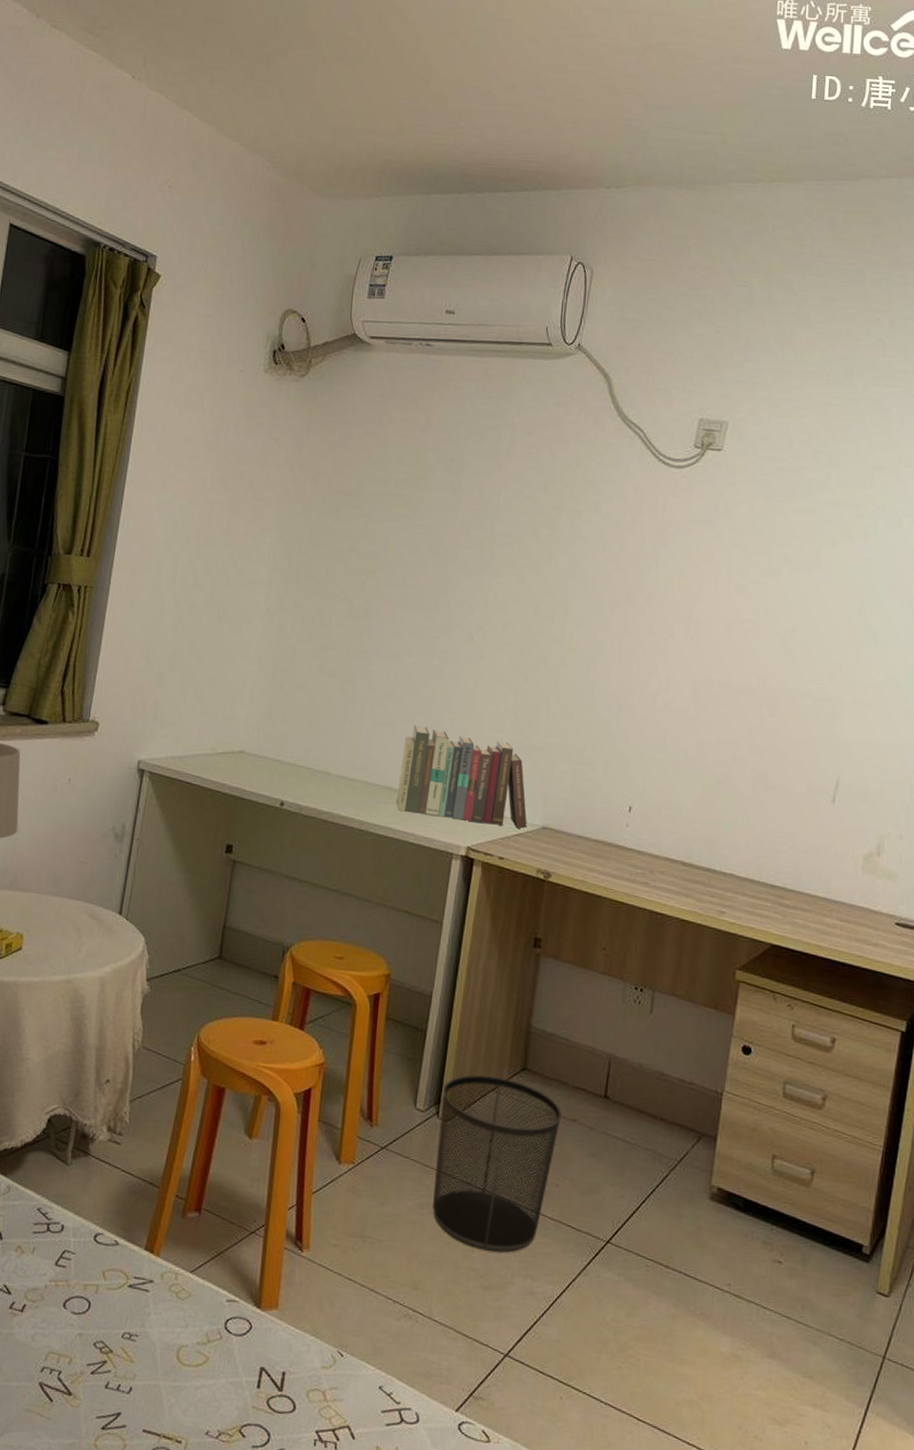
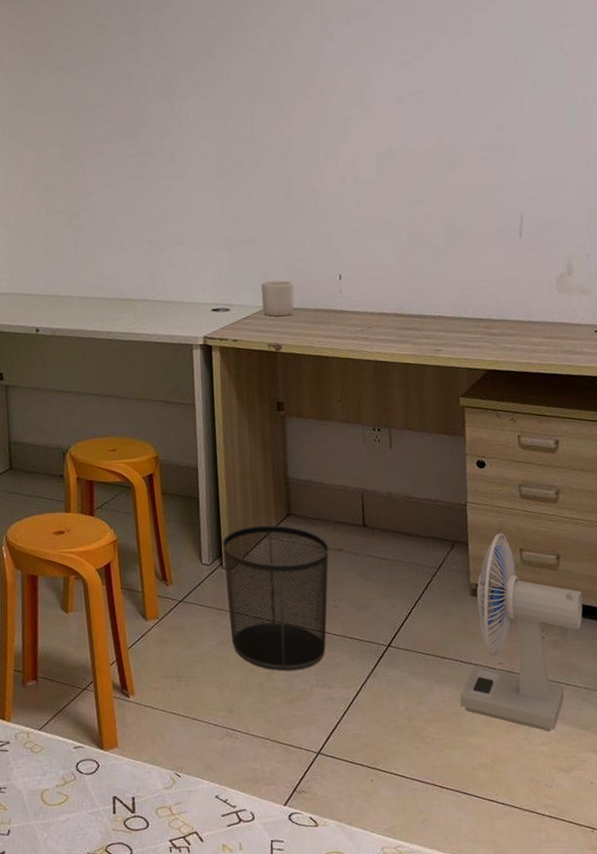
books: present [396,725,527,829] -> none [132,240,252,317]
mug: none [538,797,578,842] -> present [261,280,294,317]
electric fan: none [675,1133,832,1374] -> present [460,533,583,732]

